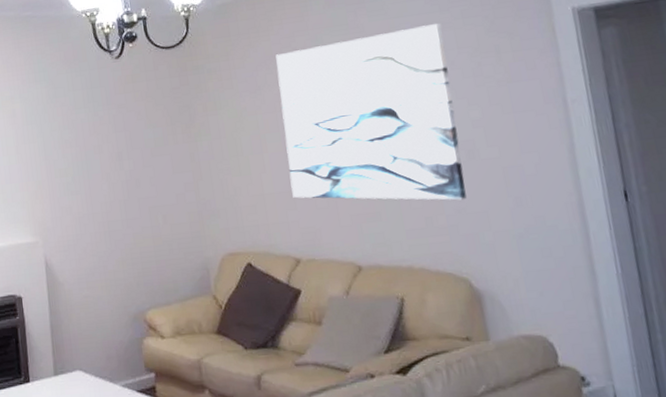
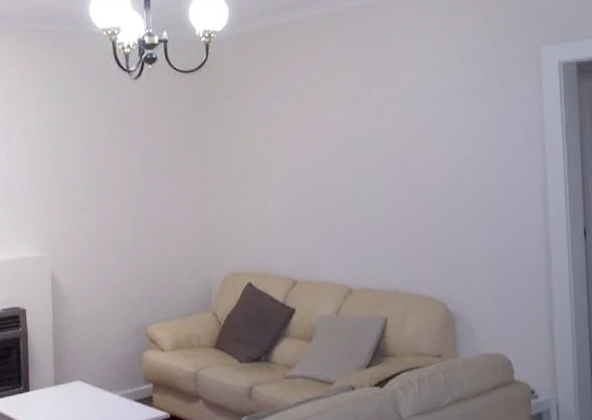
wall art: present [275,23,467,201] -> none [289,67,451,232]

